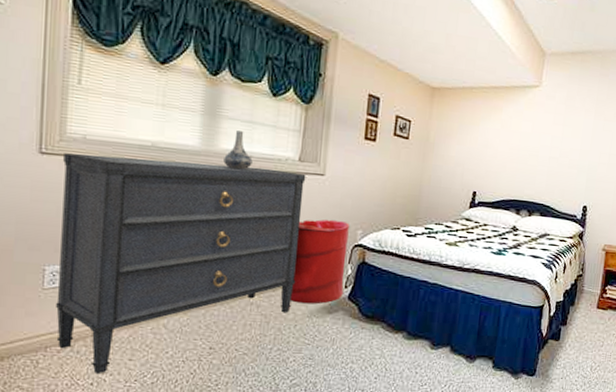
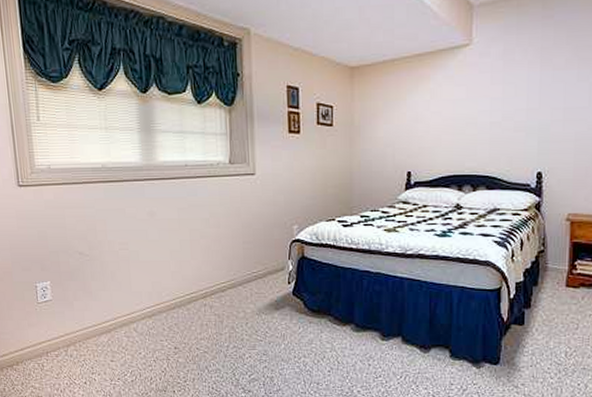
dresser: present [56,153,306,375] -> none [36,174,242,375]
decorative vase: present [223,131,253,170] -> none [163,142,188,179]
laundry hamper: present [290,219,349,305] -> none [236,217,288,302]

